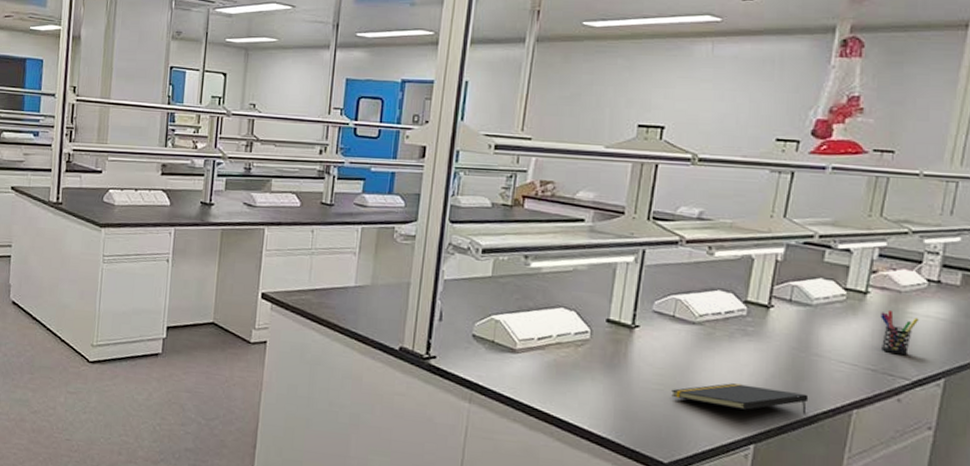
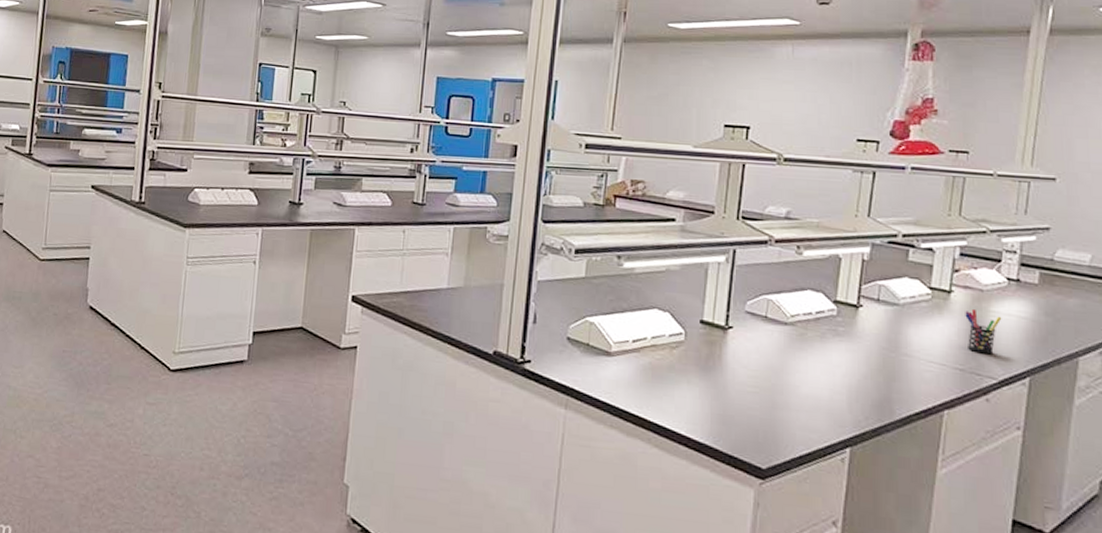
notepad: present [671,383,809,415] -> none [767,384,901,416]

